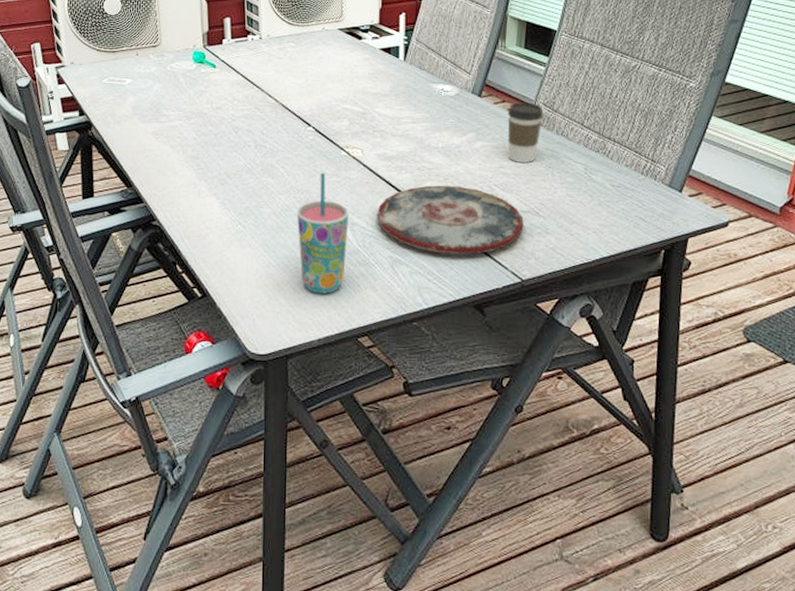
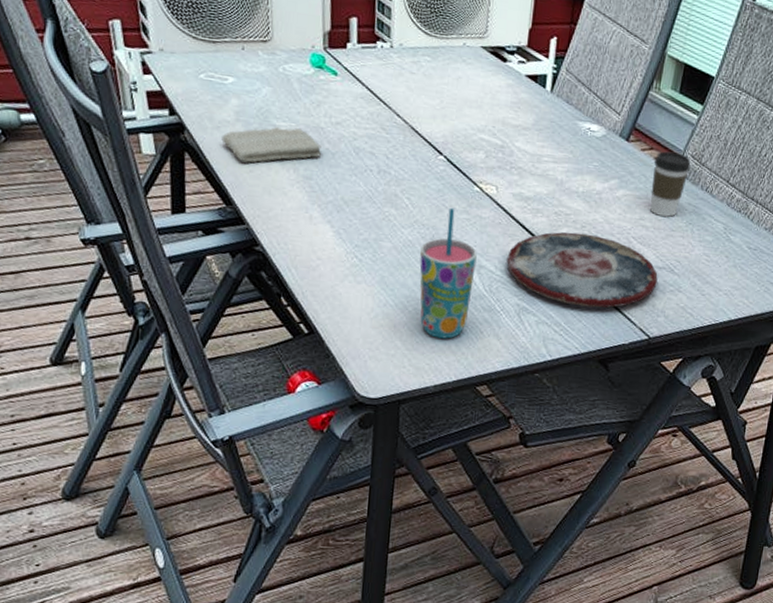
washcloth: none [122,116,206,149] -> present [221,127,322,163]

